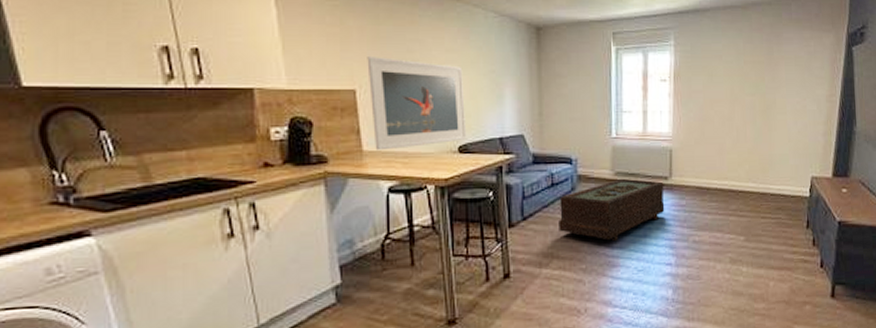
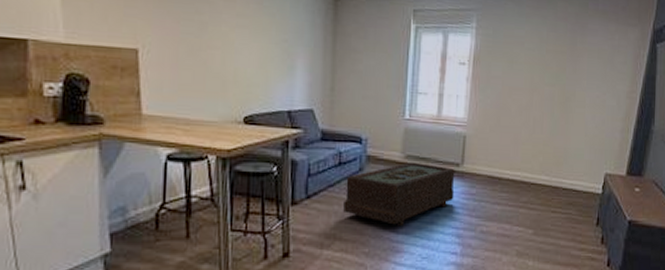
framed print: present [367,55,467,151] -> none [152,13,254,116]

